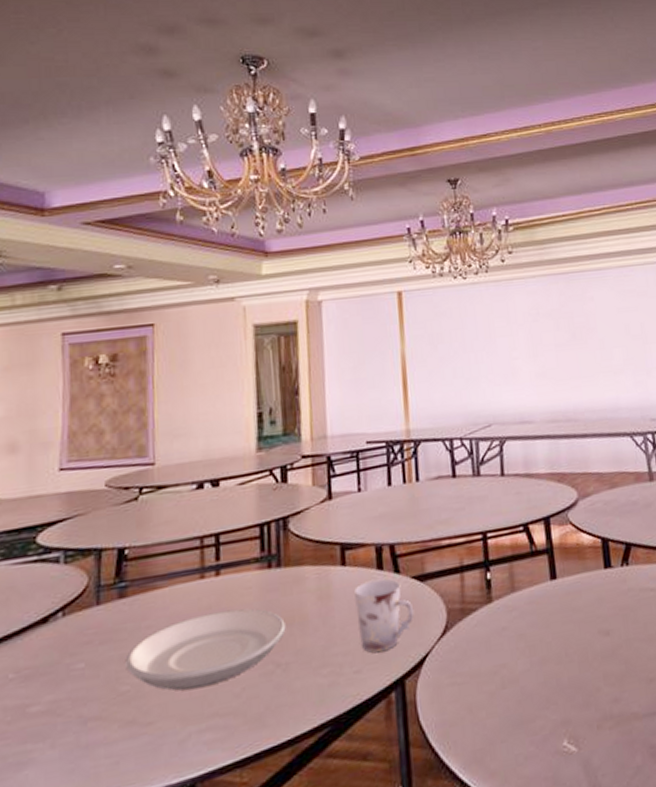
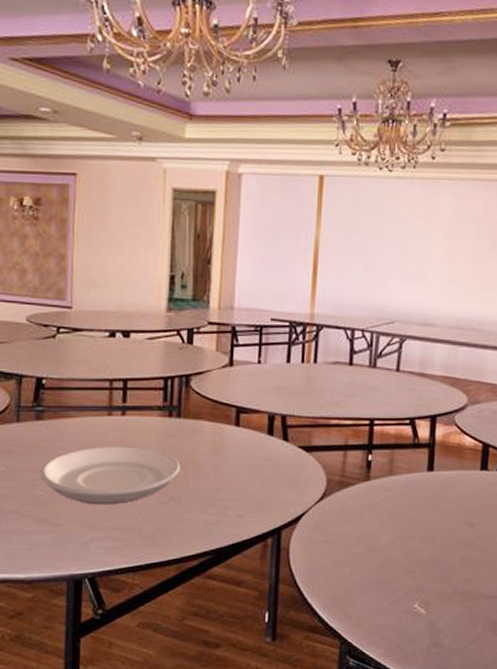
cup: present [354,578,415,653] -> none [245,443,297,504]

